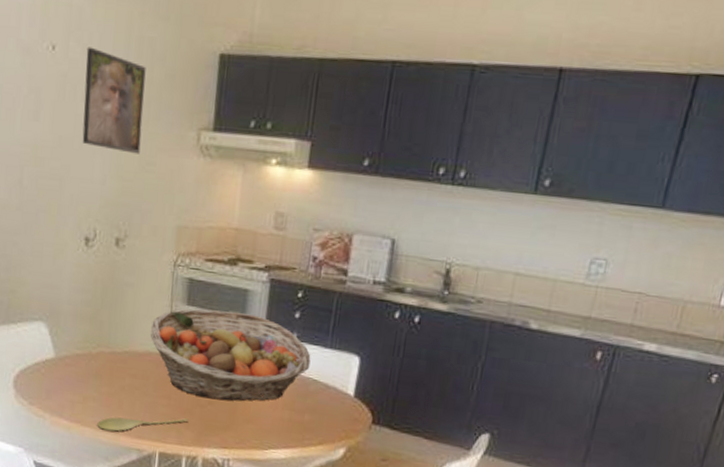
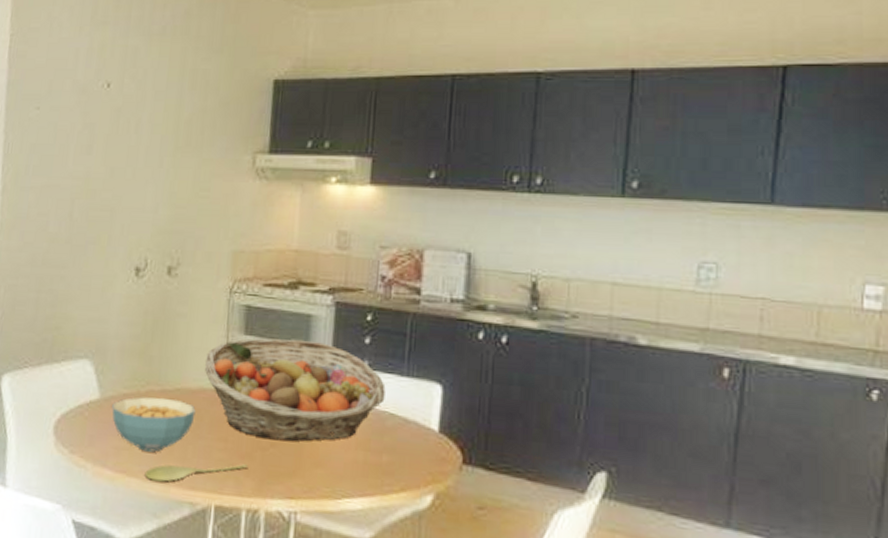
cereal bowl: none [66,357,142,406] -> present [112,397,196,452]
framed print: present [82,47,146,154] -> none [134,82,200,181]

